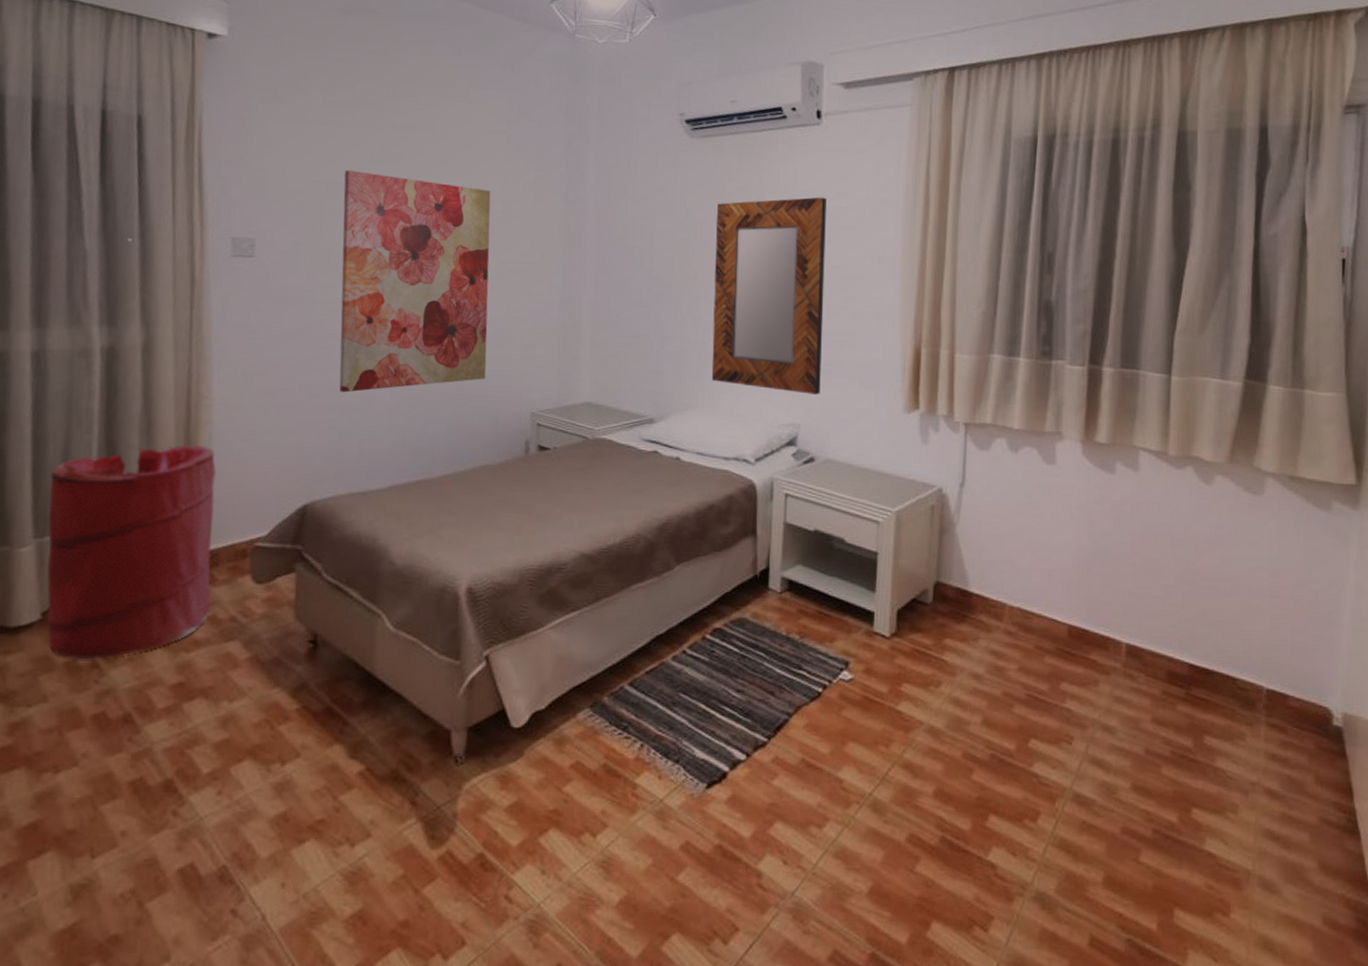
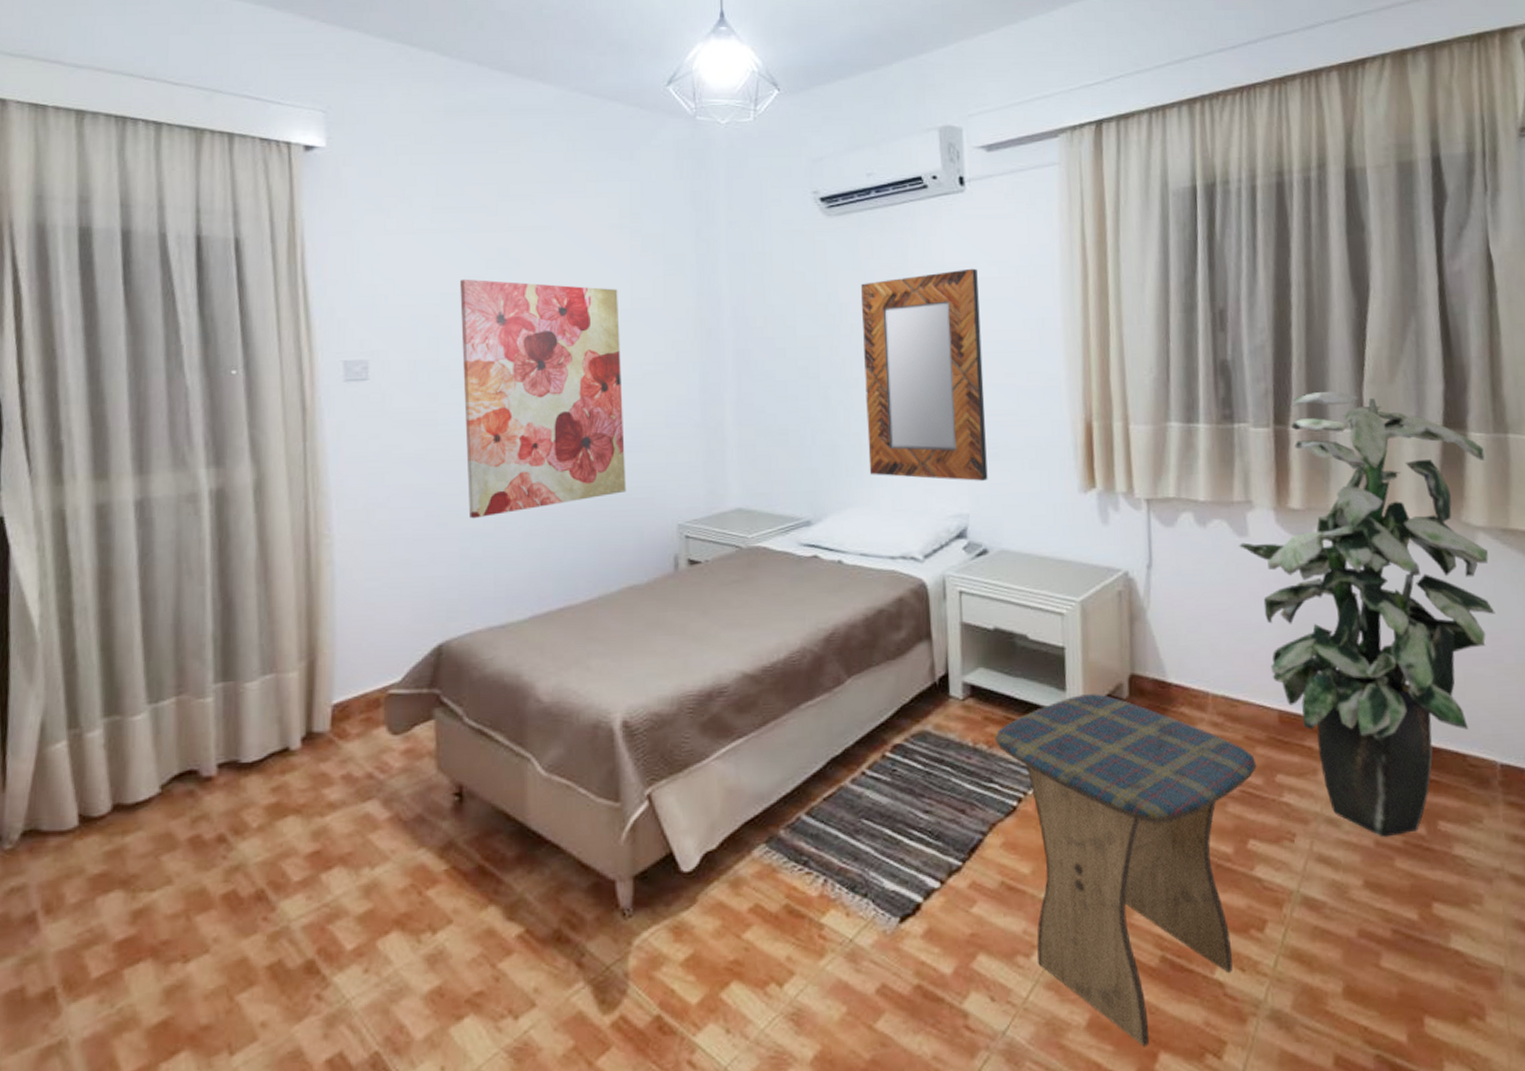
laundry hamper: present [46,445,217,660] -> none [162,588,344,834]
stool: none [806,597,1044,916] -> present [995,694,1257,1047]
indoor plant: none [1046,337,1281,747] -> present [1239,392,1495,838]

